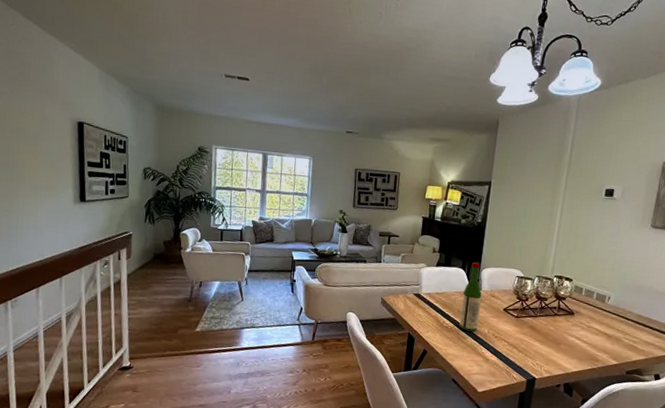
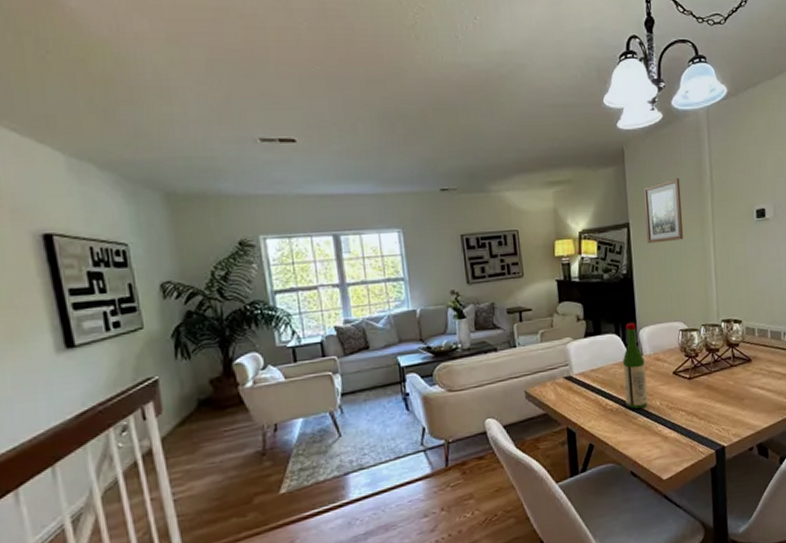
wall art: none [503,151,543,203] -> present [643,178,683,244]

